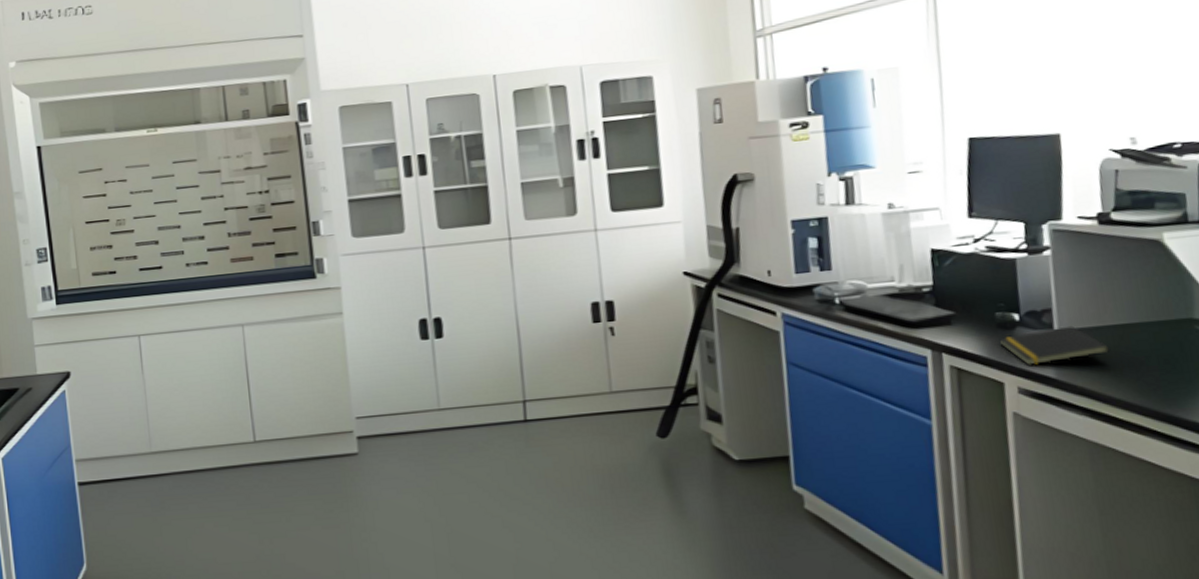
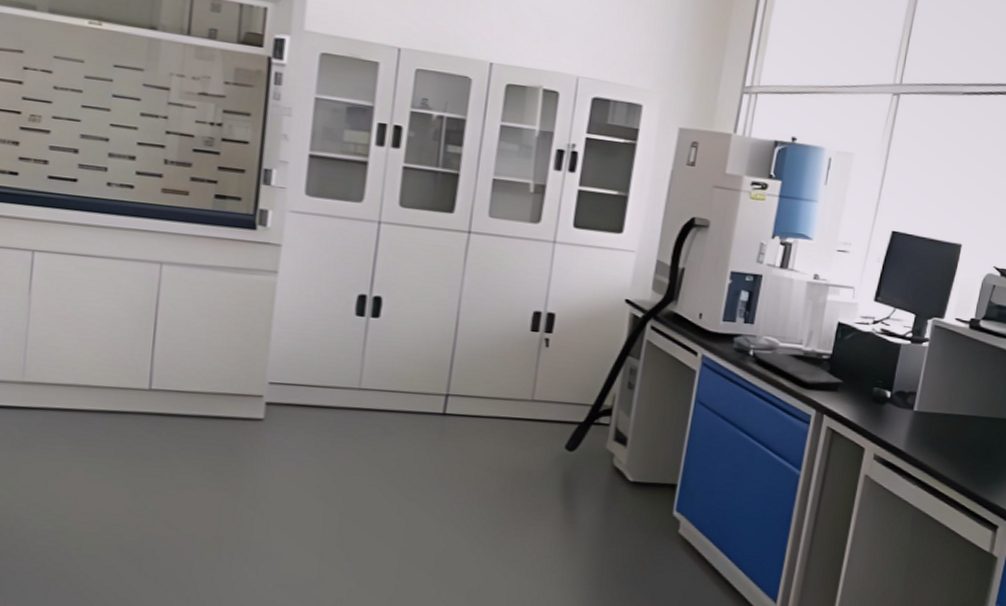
notepad: present [999,325,1111,365] -> none [870,408,950,438]

